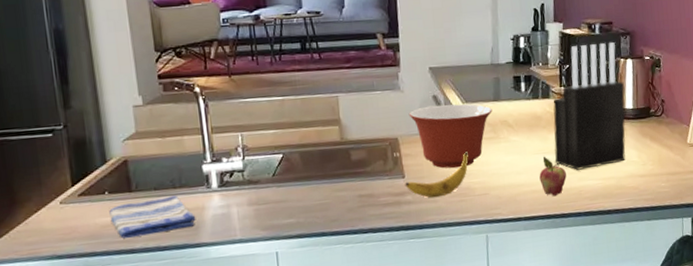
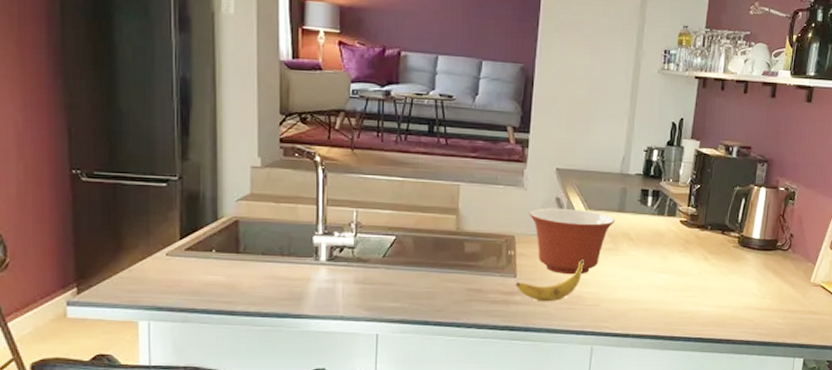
dish towel: present [109,195,196,239] -> none [214,263,300,299]
fruit: present [539,156,567,197] -> none [653,275,682,318]
knife block: present [553,42,626,170] -> none [671,166,754,294]

